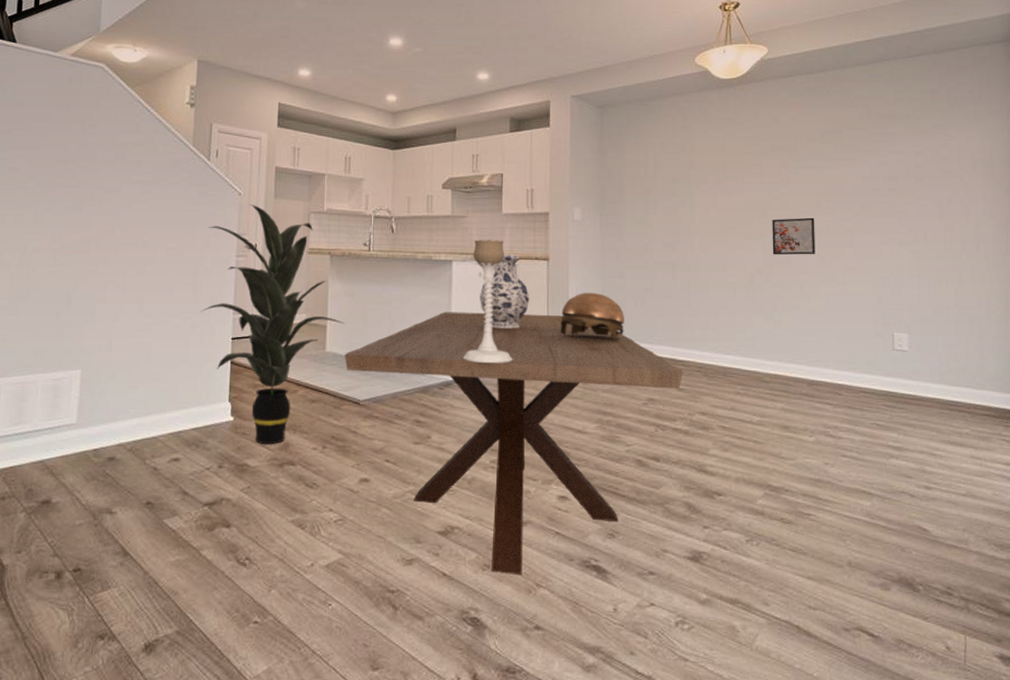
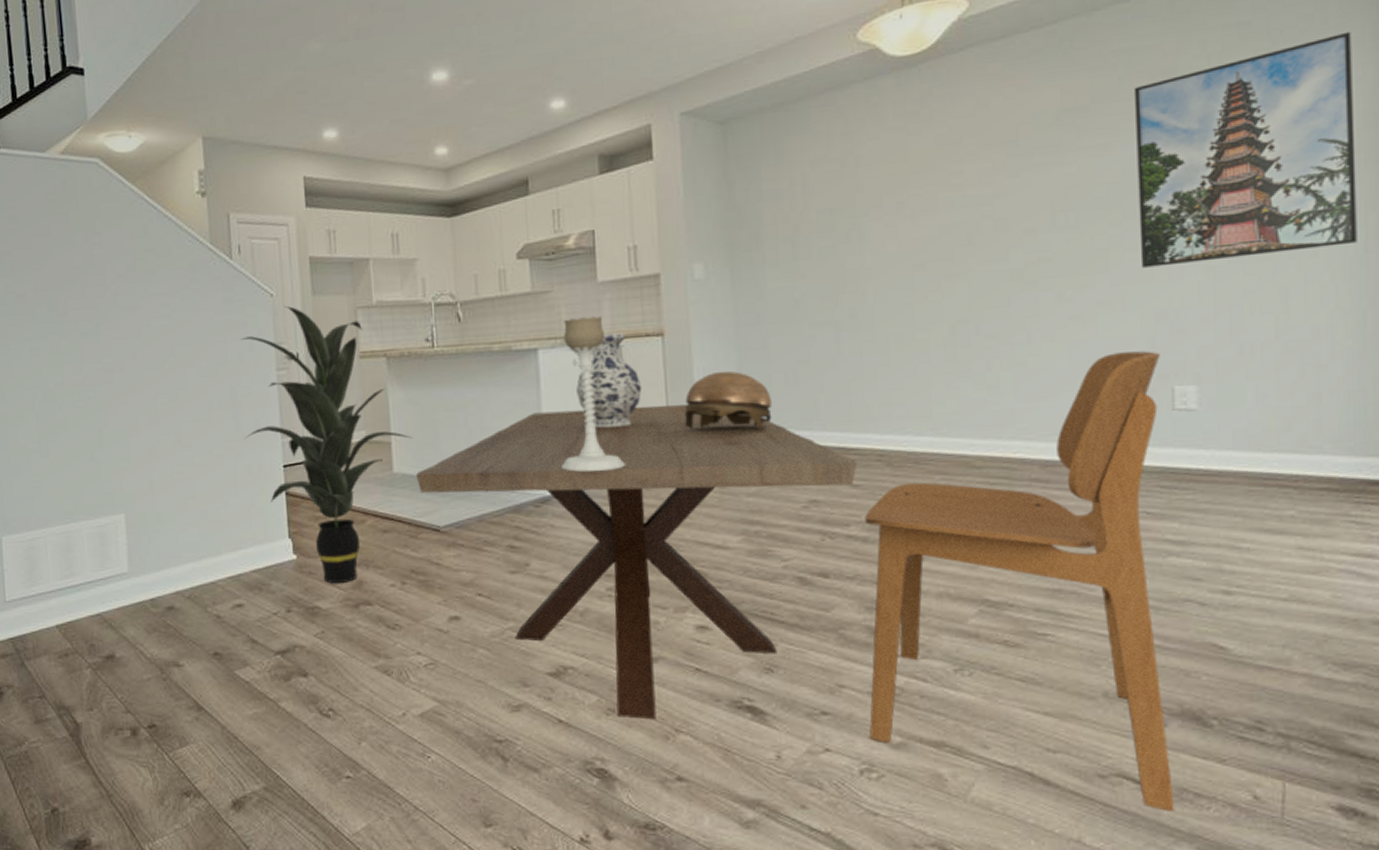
dining chair: none [684,305,895,658] -> present [865,351,1175,811]
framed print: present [772,217,815,255] -> none [981,237,1049,296]
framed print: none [869,105,1002,247] -> present [1133,31,1357,268]

